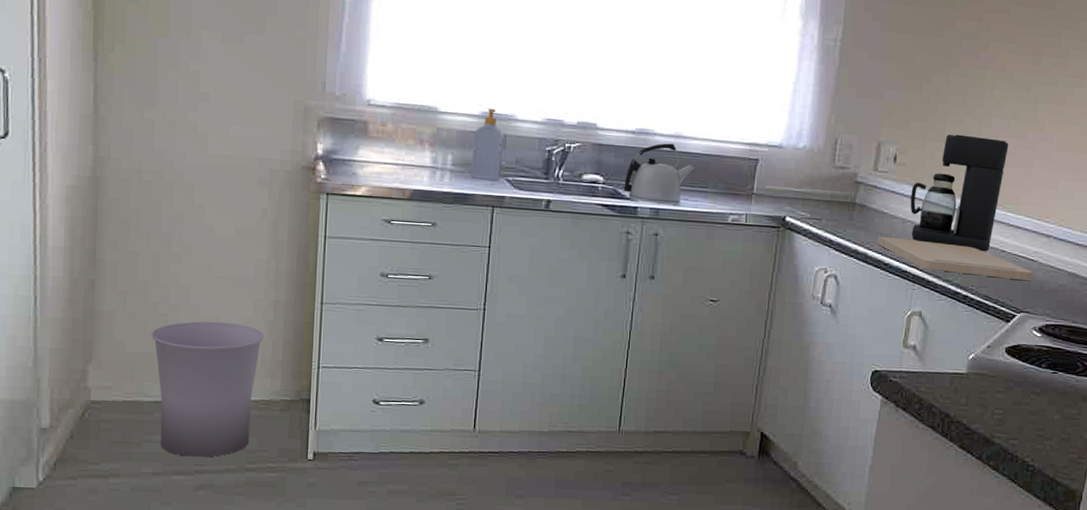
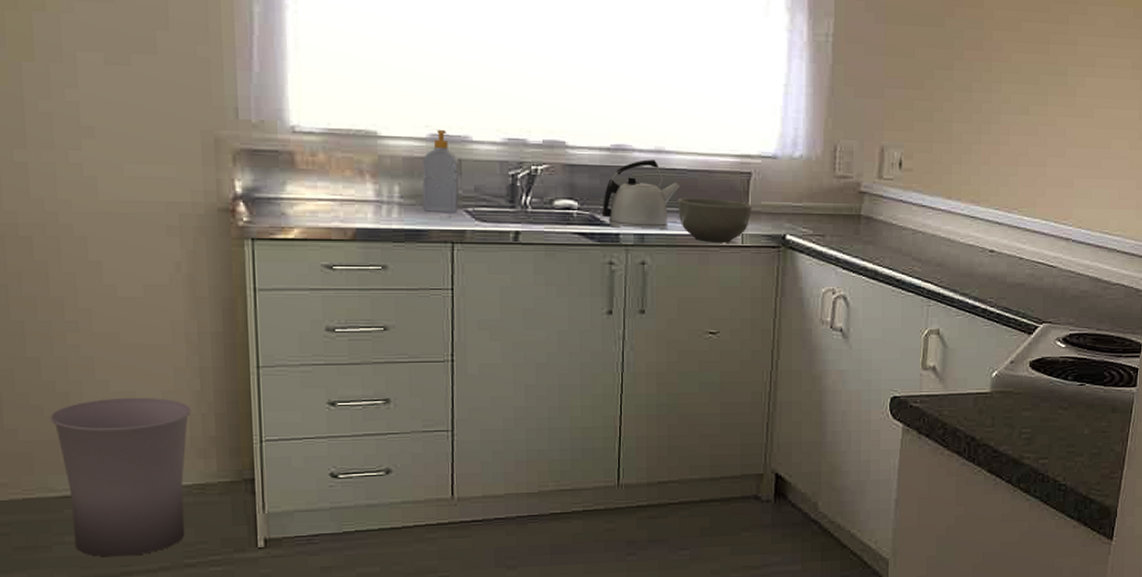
bowl: none [690,178,757,222] -> present [678,197,752,244]
cutting board: present [877,236,1033,281] -> none [887,250,1053,289]
coffee maker: present [910,134,1009,252] -> none [920,134,1020,260]

